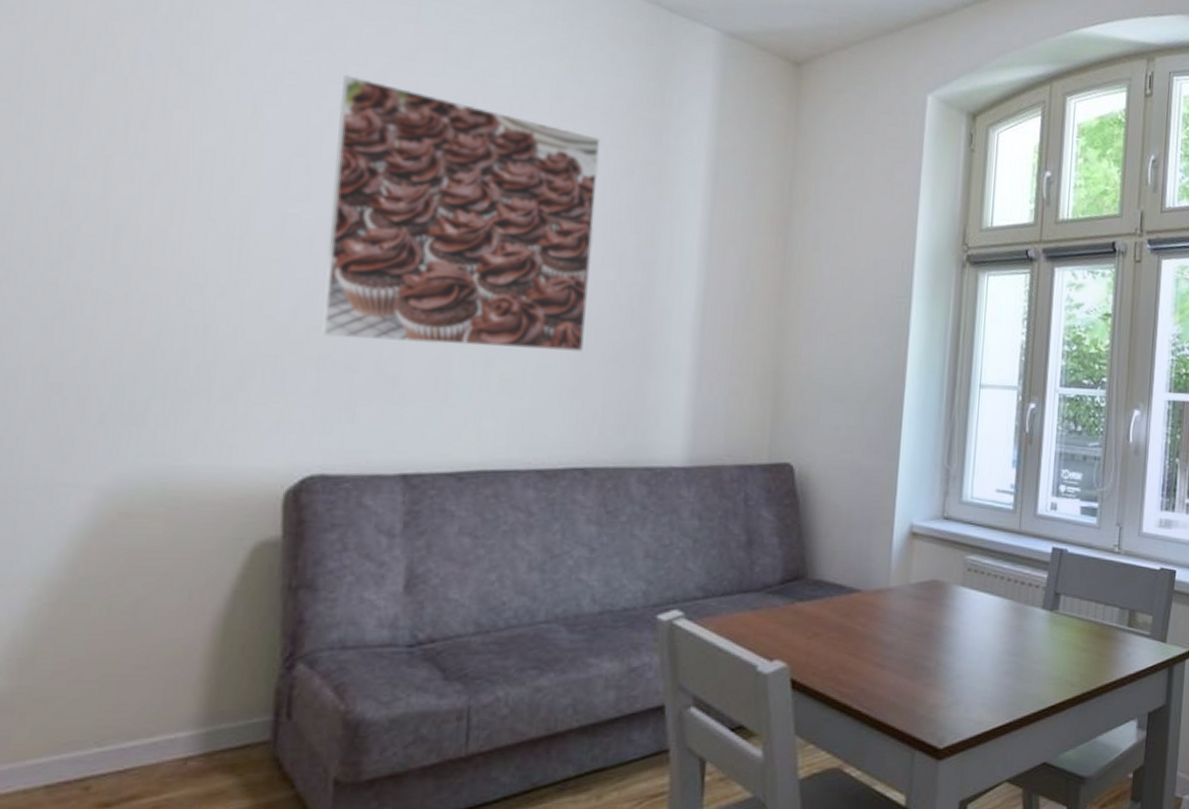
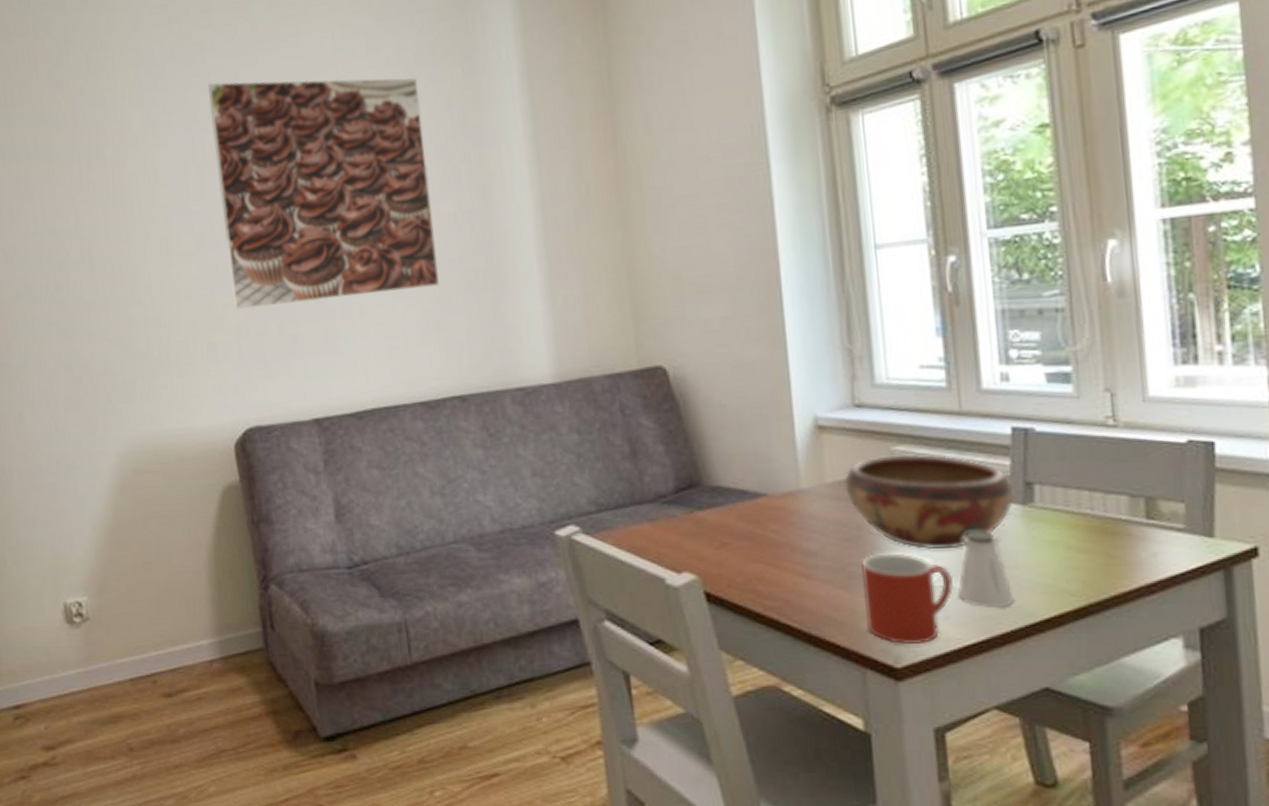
mug: none [923,647,993,728] -> present [861,553,953,645]
decorative bowl: none [924,563,1047,646] -> present [844,454,1015,550]
saltshaker: none [994,631,1034,696] -> present [957,531,1015,609]

